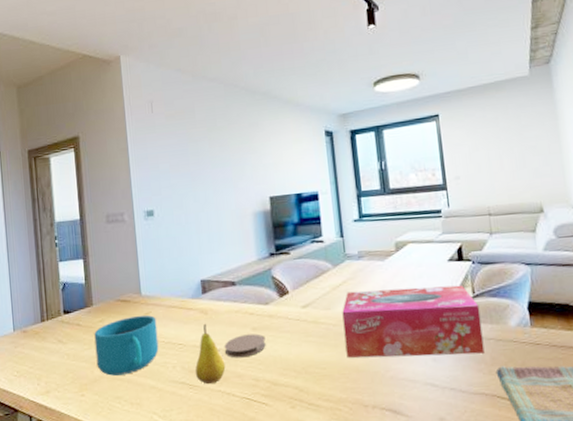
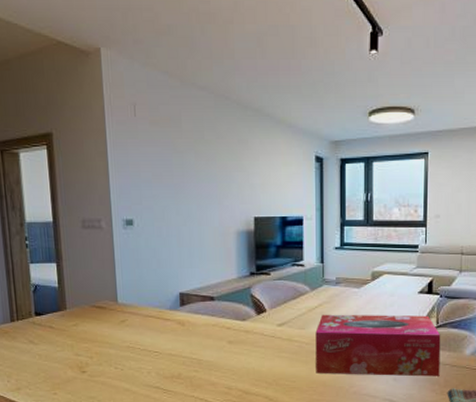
cup: present [94,315,159,376] -> none [67,322,134,377]
fruit: present [195,323,226,385] -> none [169,334,200,390]
coaster: present [224,333,266,358] -> none [199,347,240,368]

